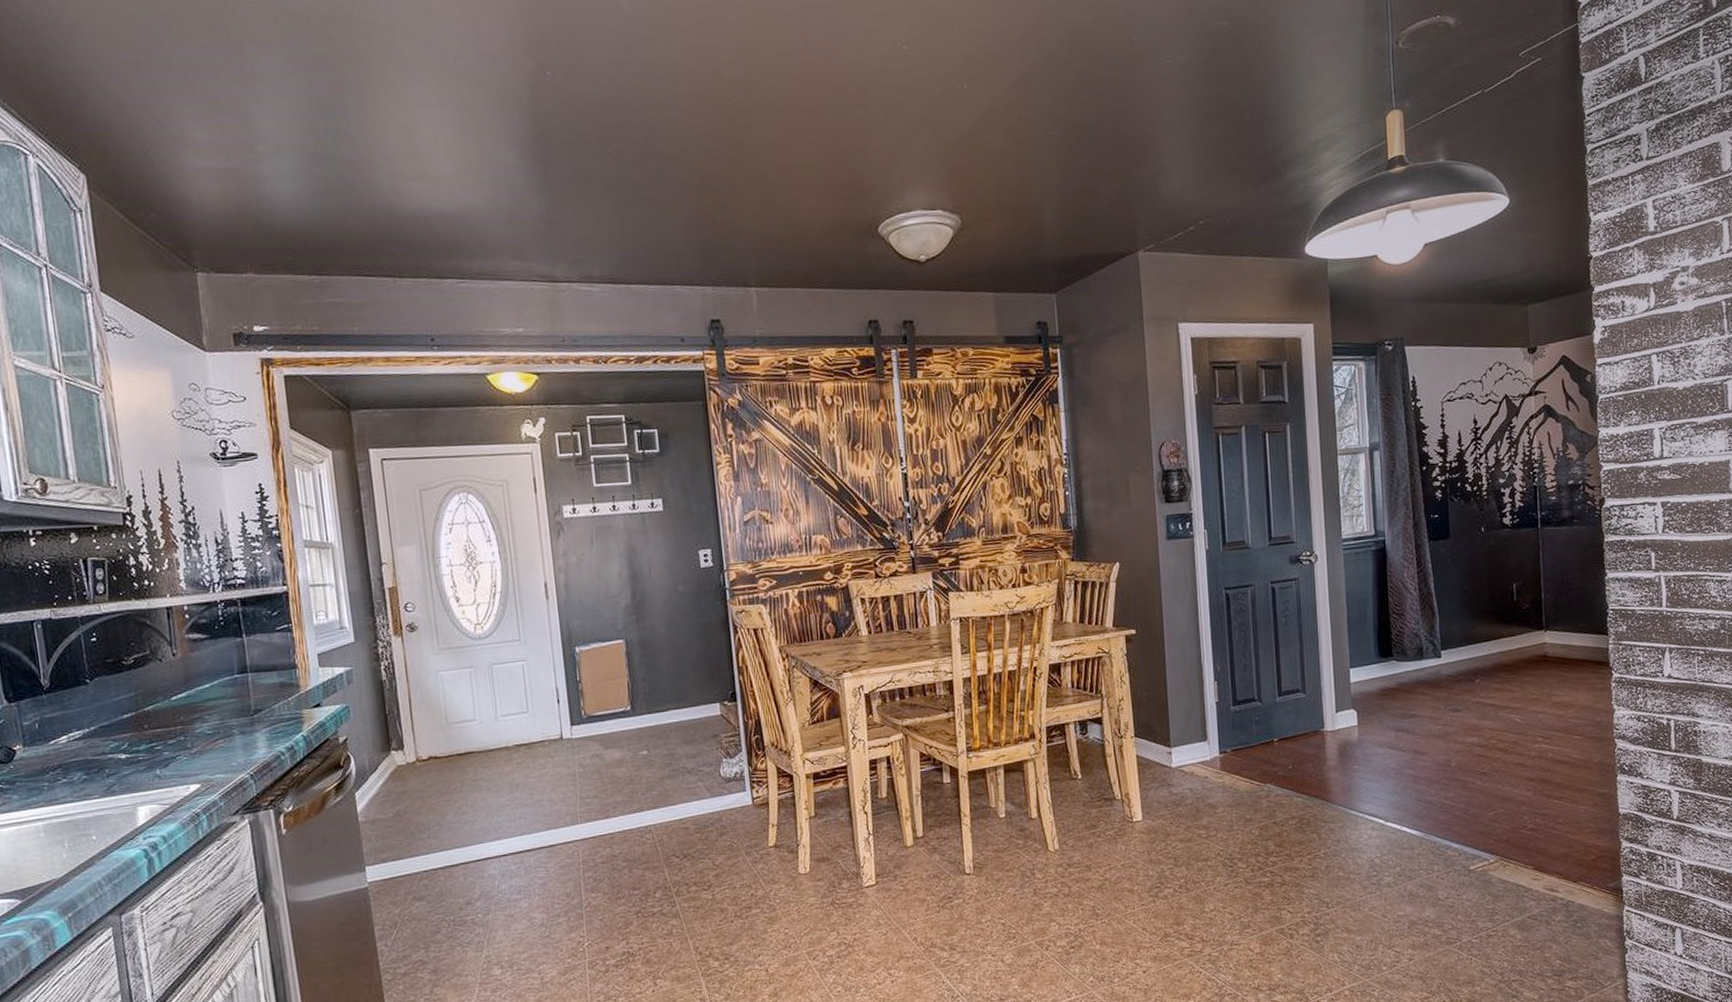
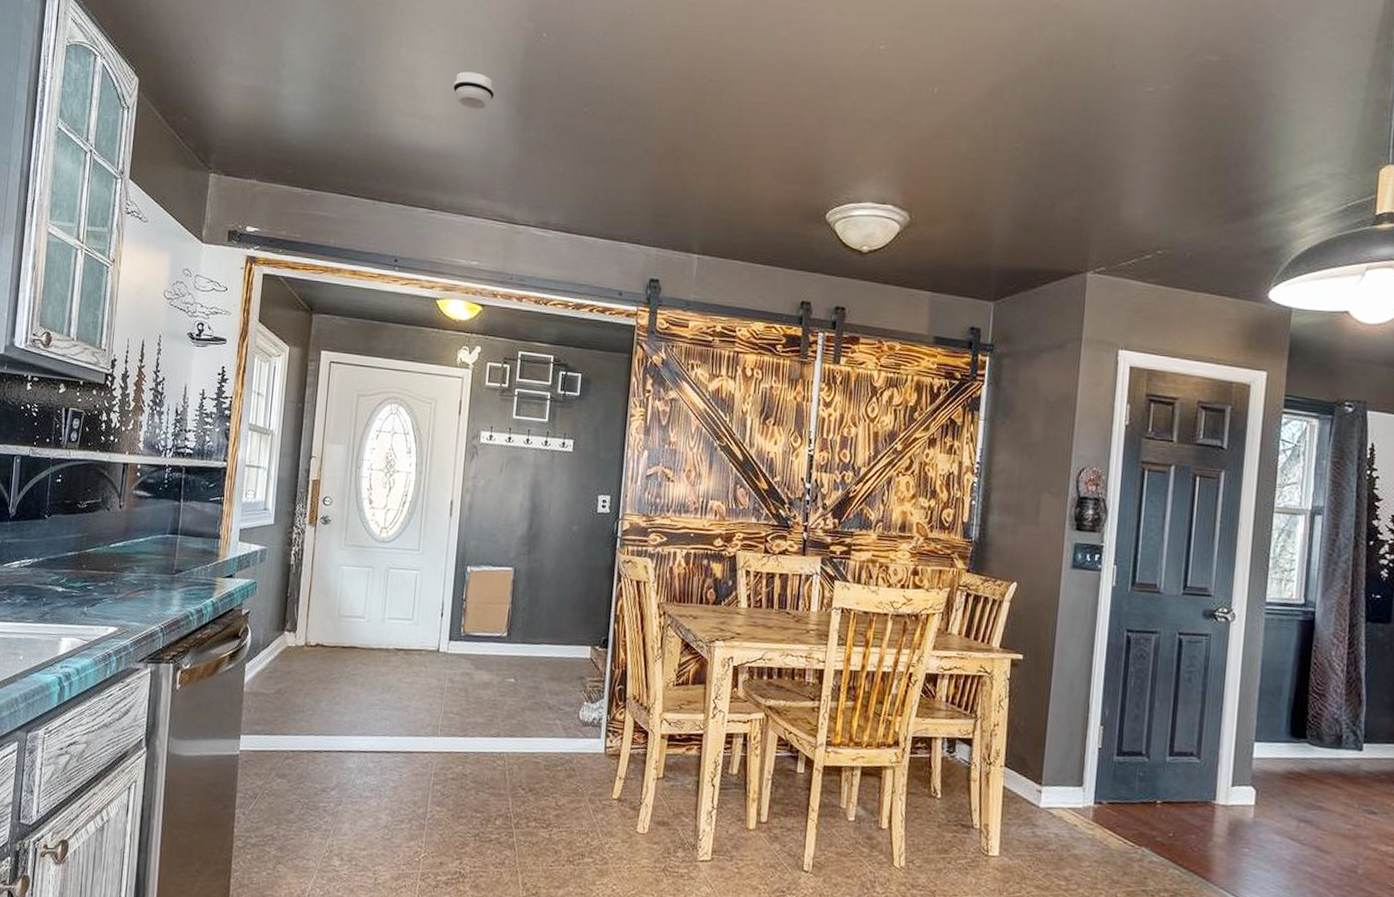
smoke detector: none [458,122,506,164] -> present [453,71,495,110]

